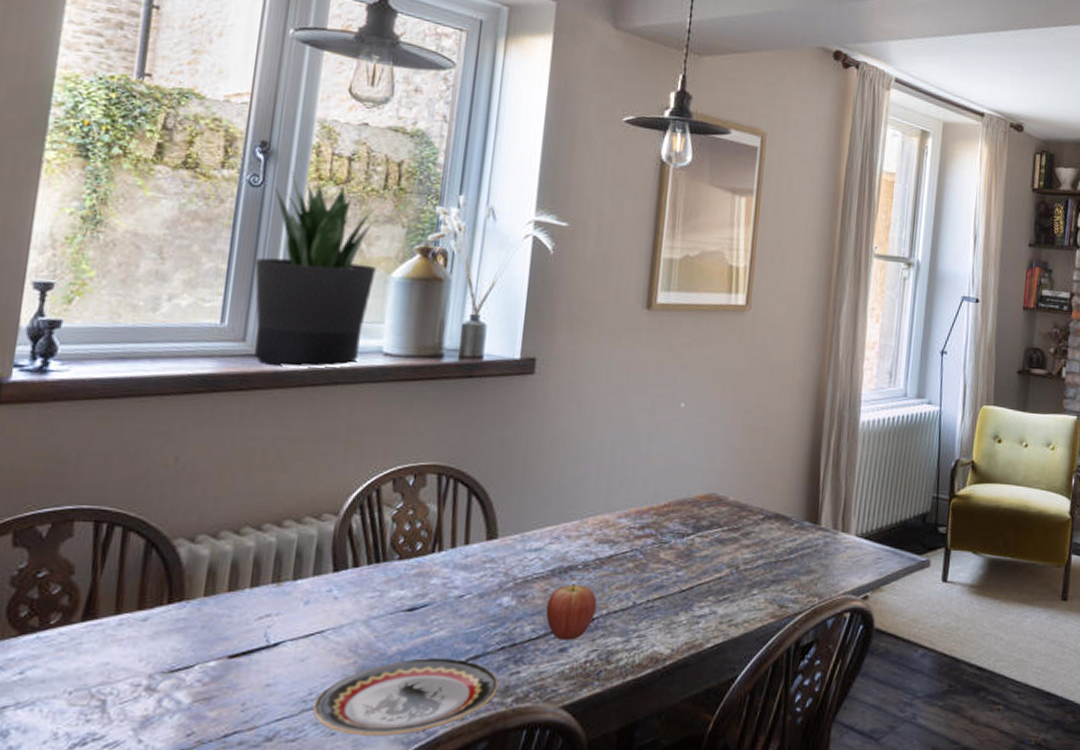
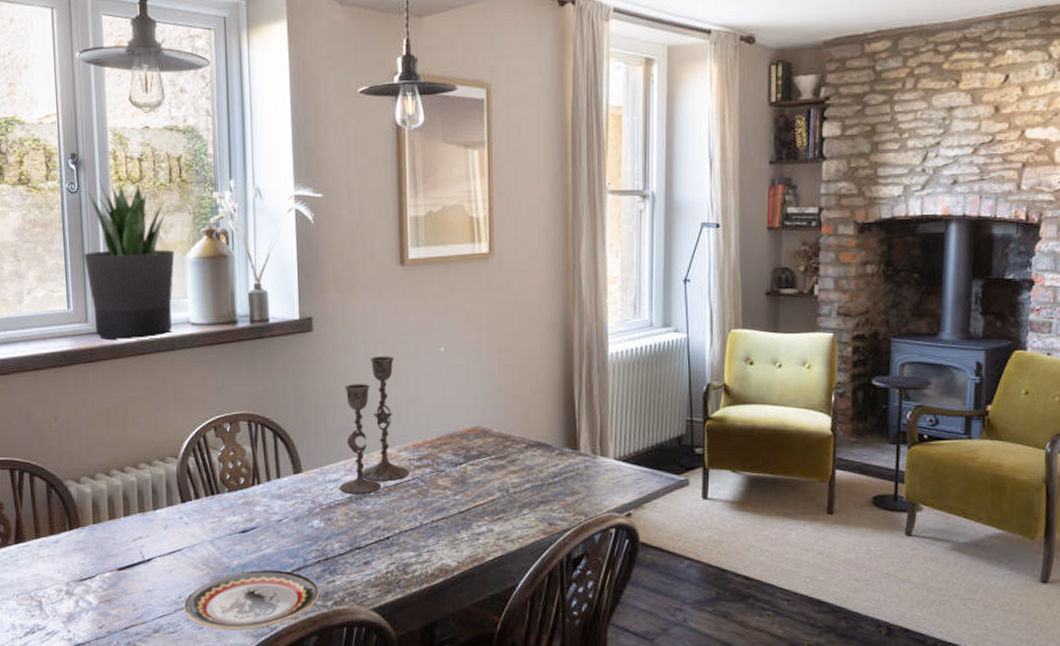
candlestick: none [542,407,628,566] -> present [340,356,409,493]
fruit: present [545,584,598,640] -> none [349,508,390,555]

